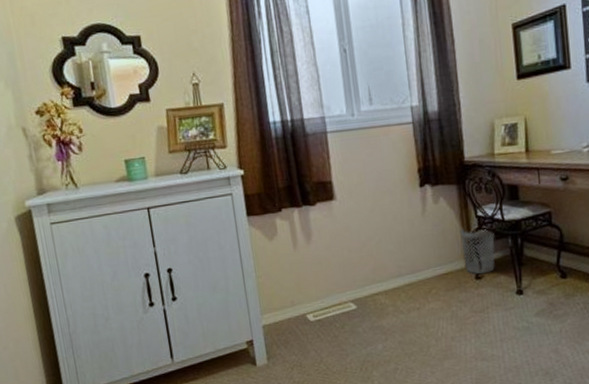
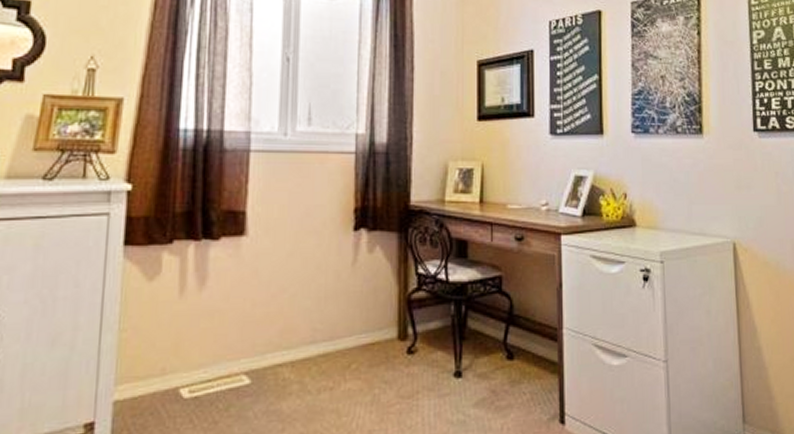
wastebasket: present [460,225,495,274] -> none [394,284,435,347]

